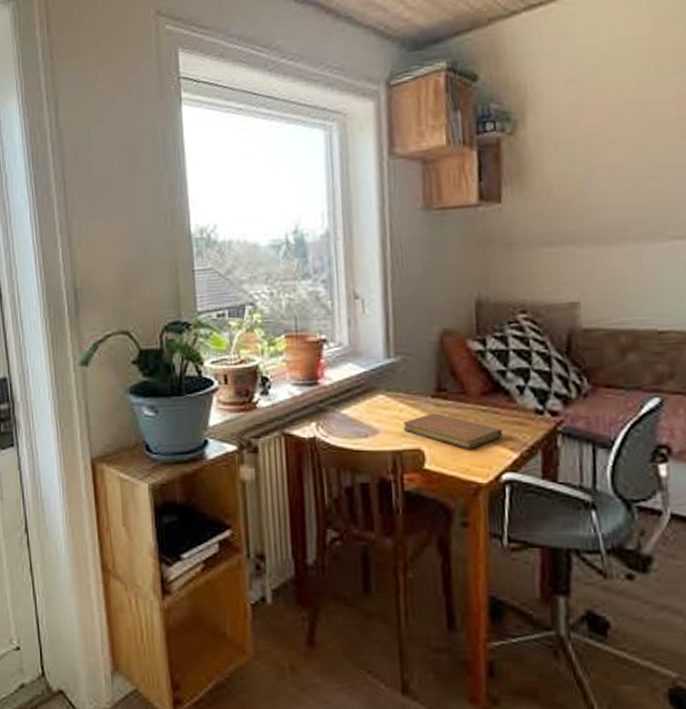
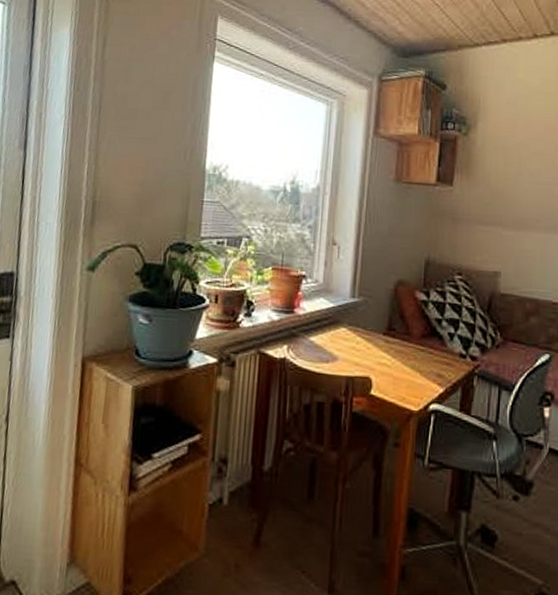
notebook: present [402,413,503,449] -> none [357,347,434,381]

